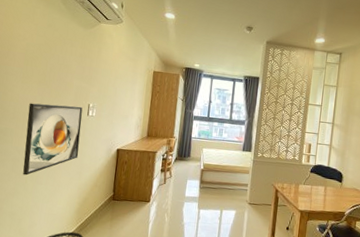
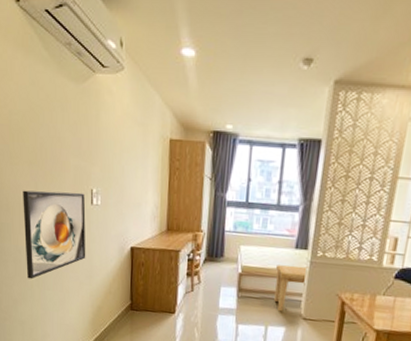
side table: none [227,163,253,199] -> present [274,265,309,312]

